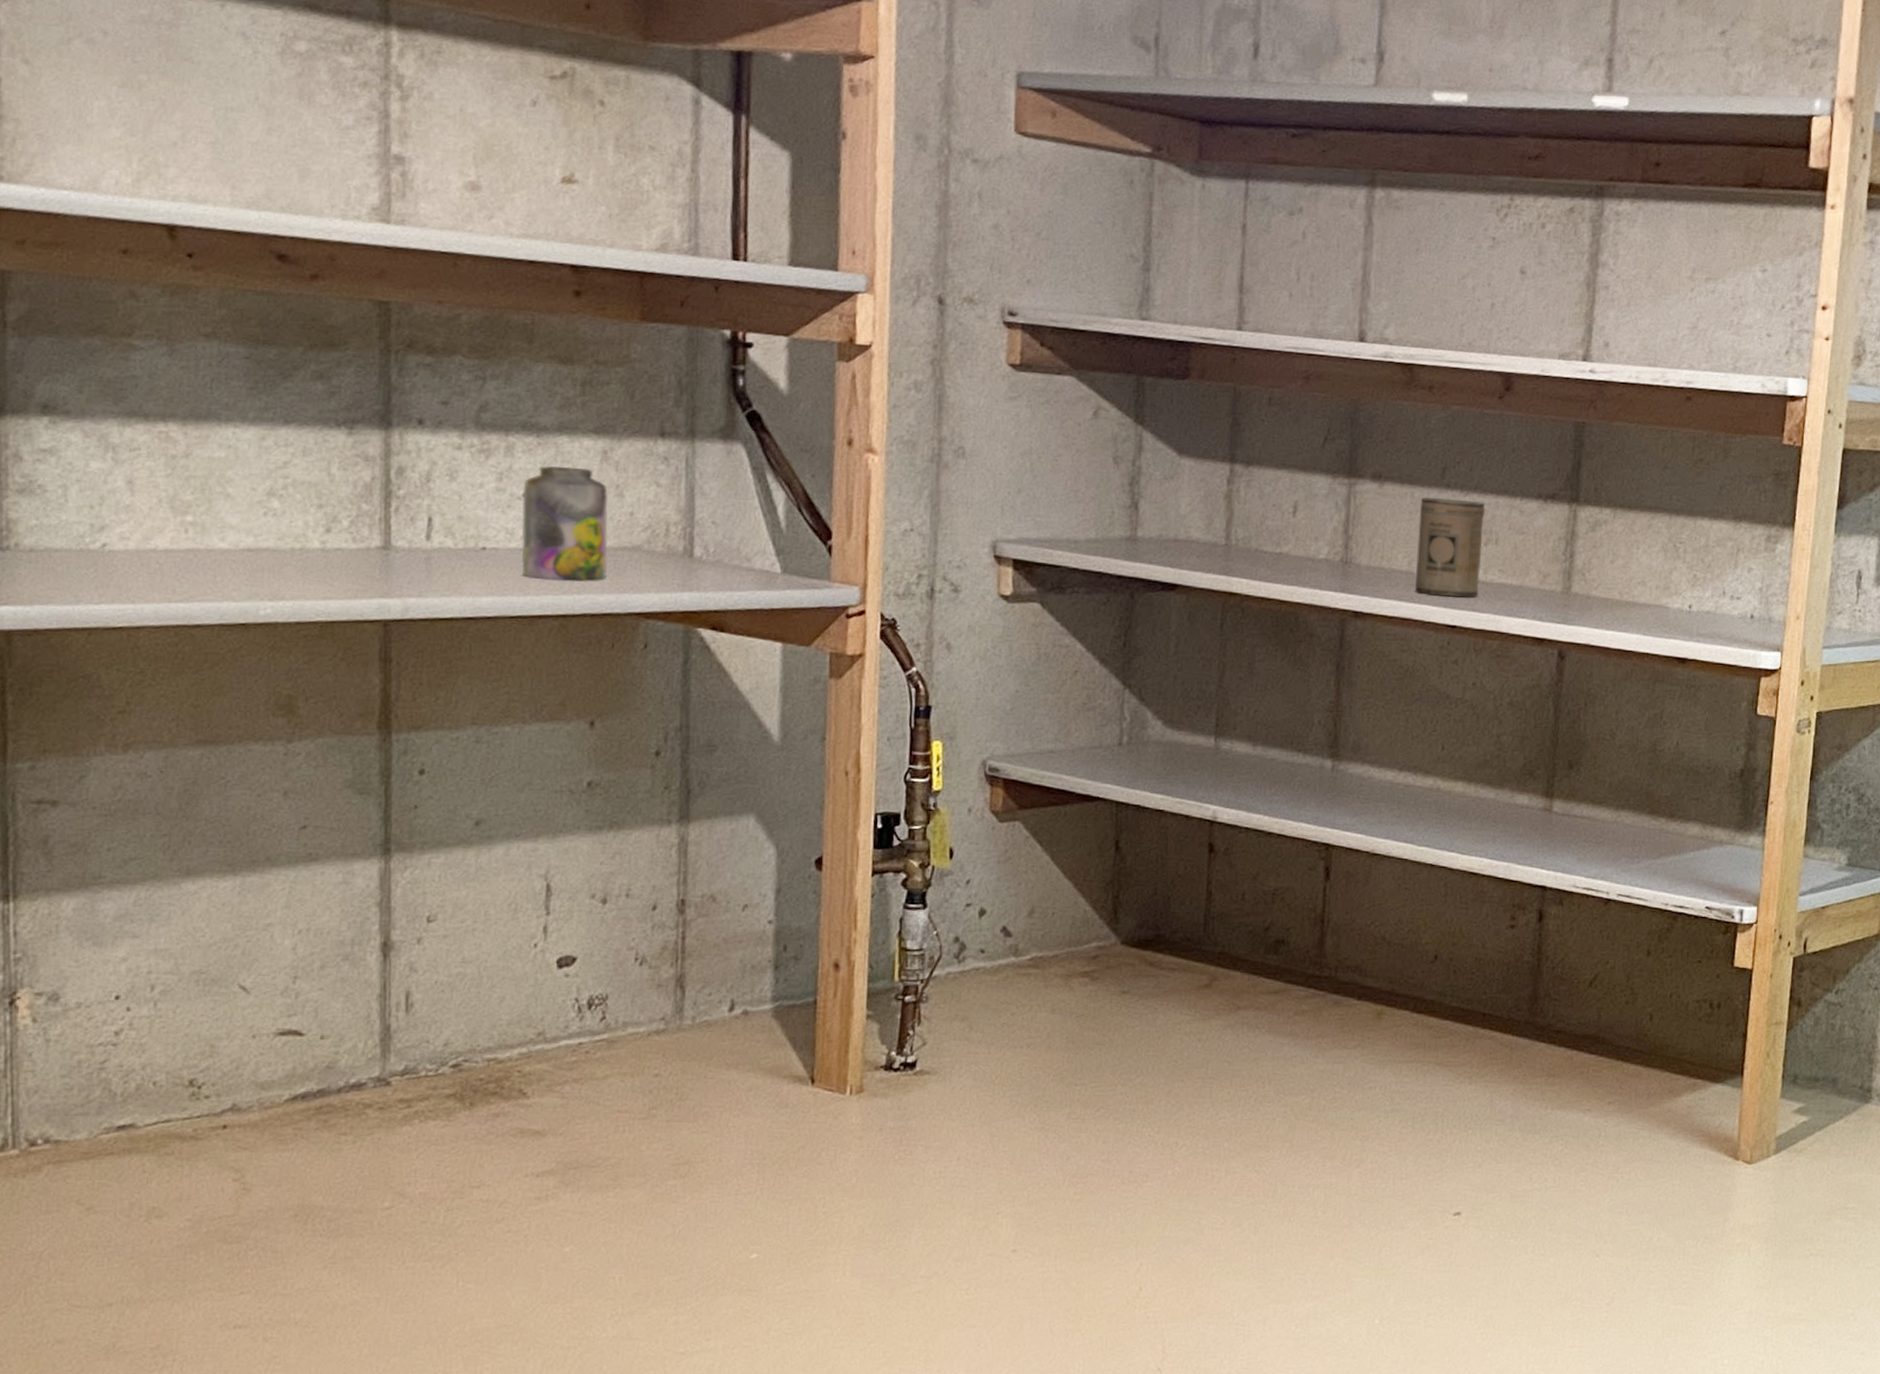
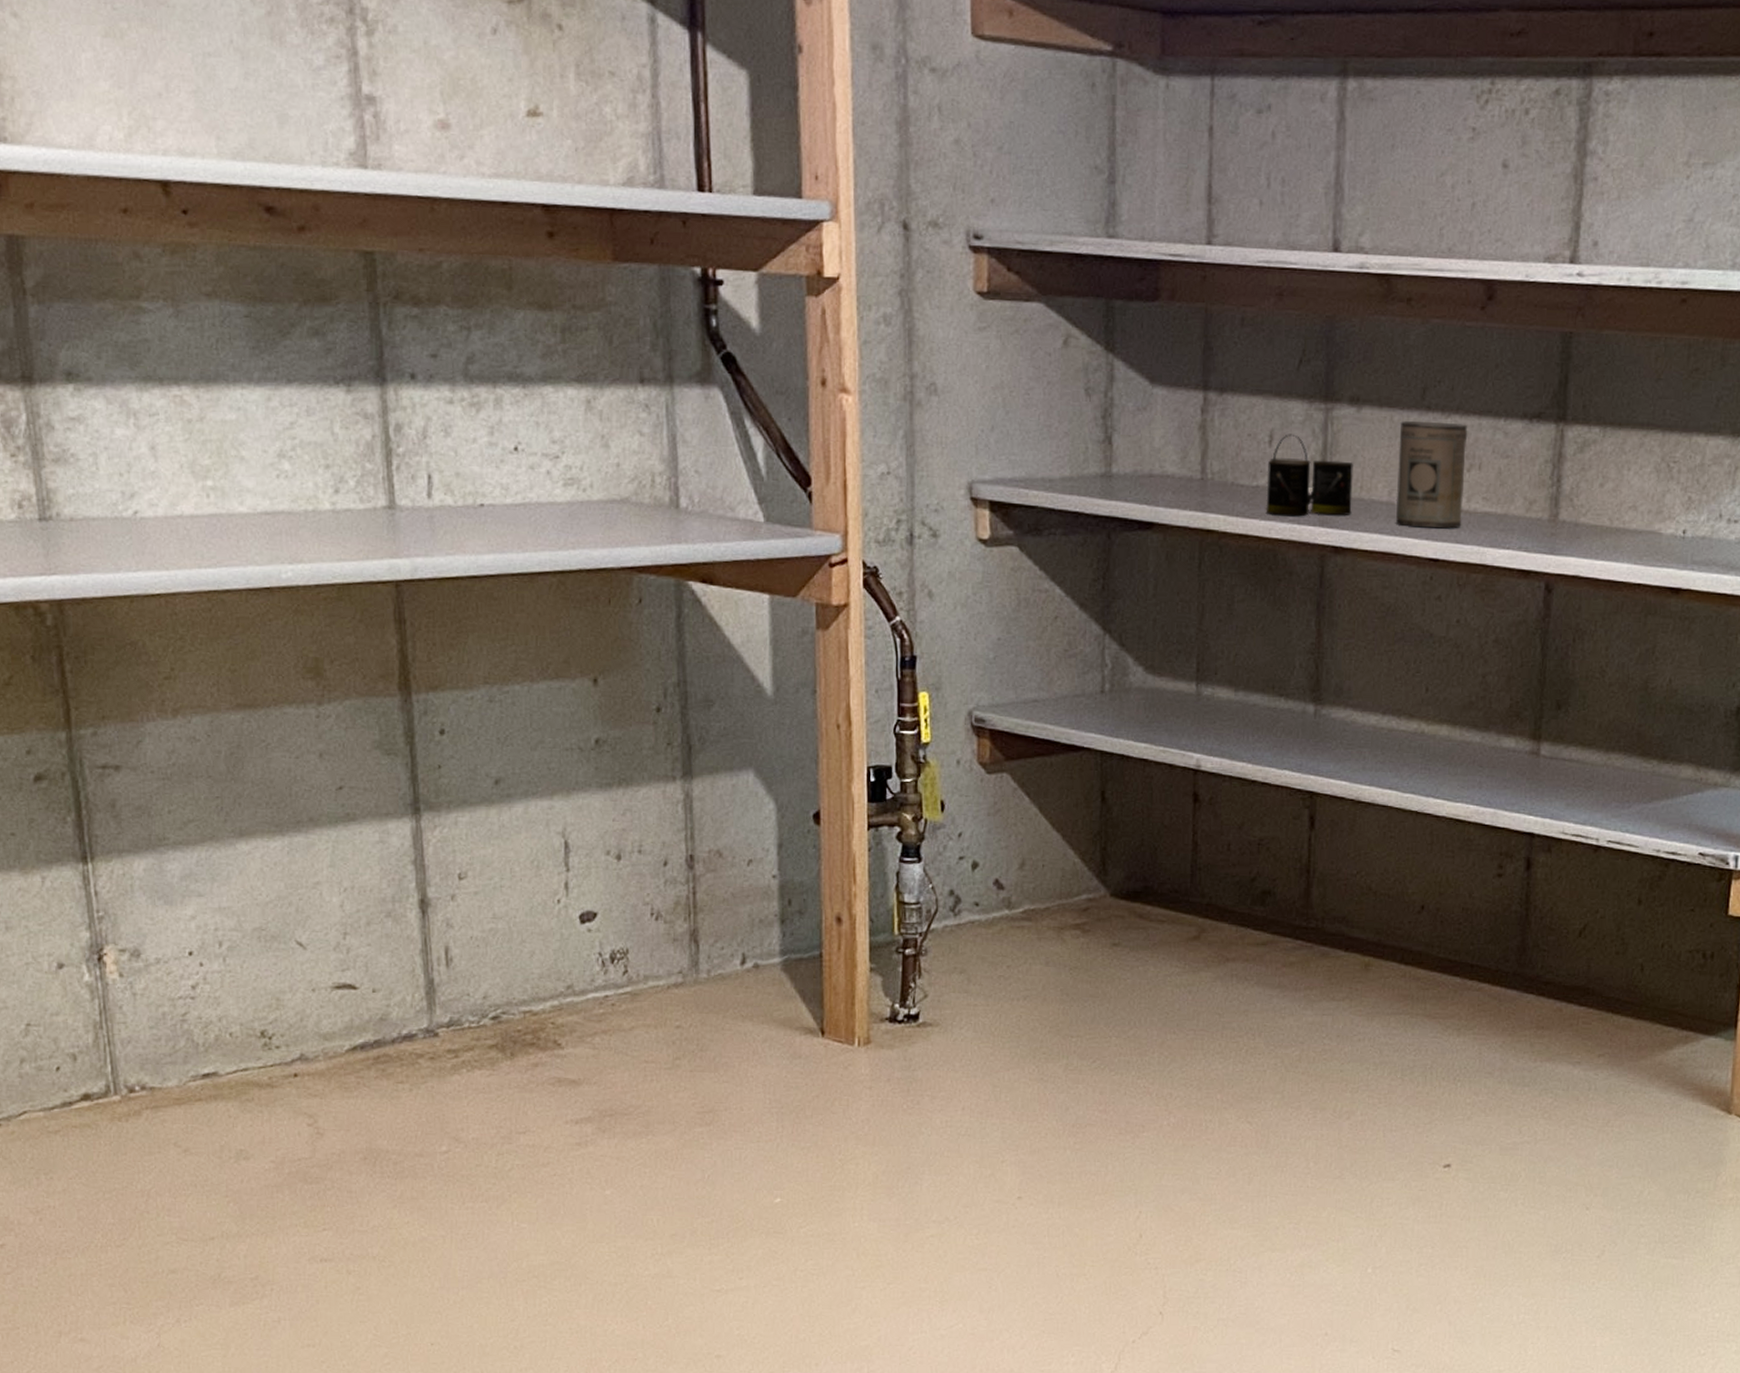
jar: present [521,465,609,582] -> none [514,417,600,537]
paint can: none [1288,505,1375,583] -> present [1266,434,1353,516]

